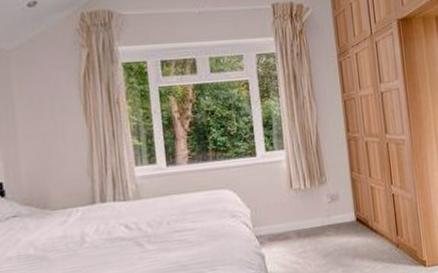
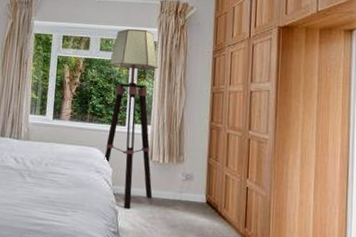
floor lamp: none [224,40,300,250] -> present [104,29,159,208]

